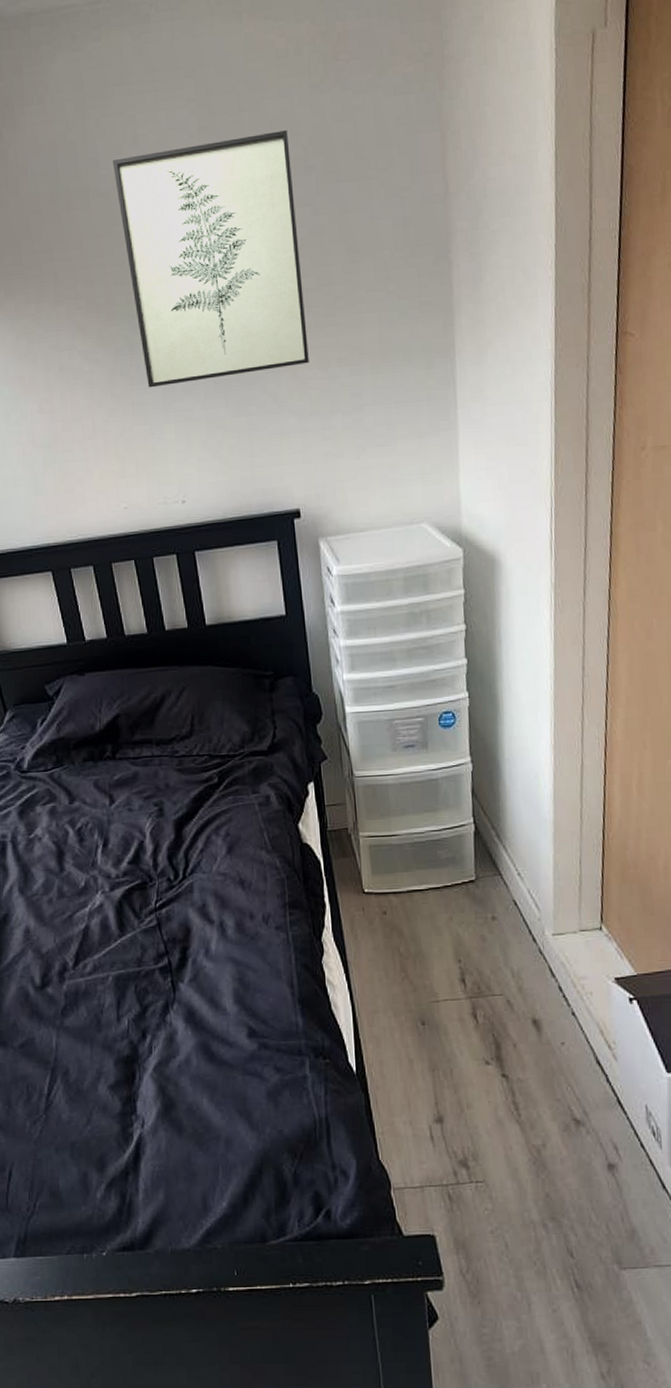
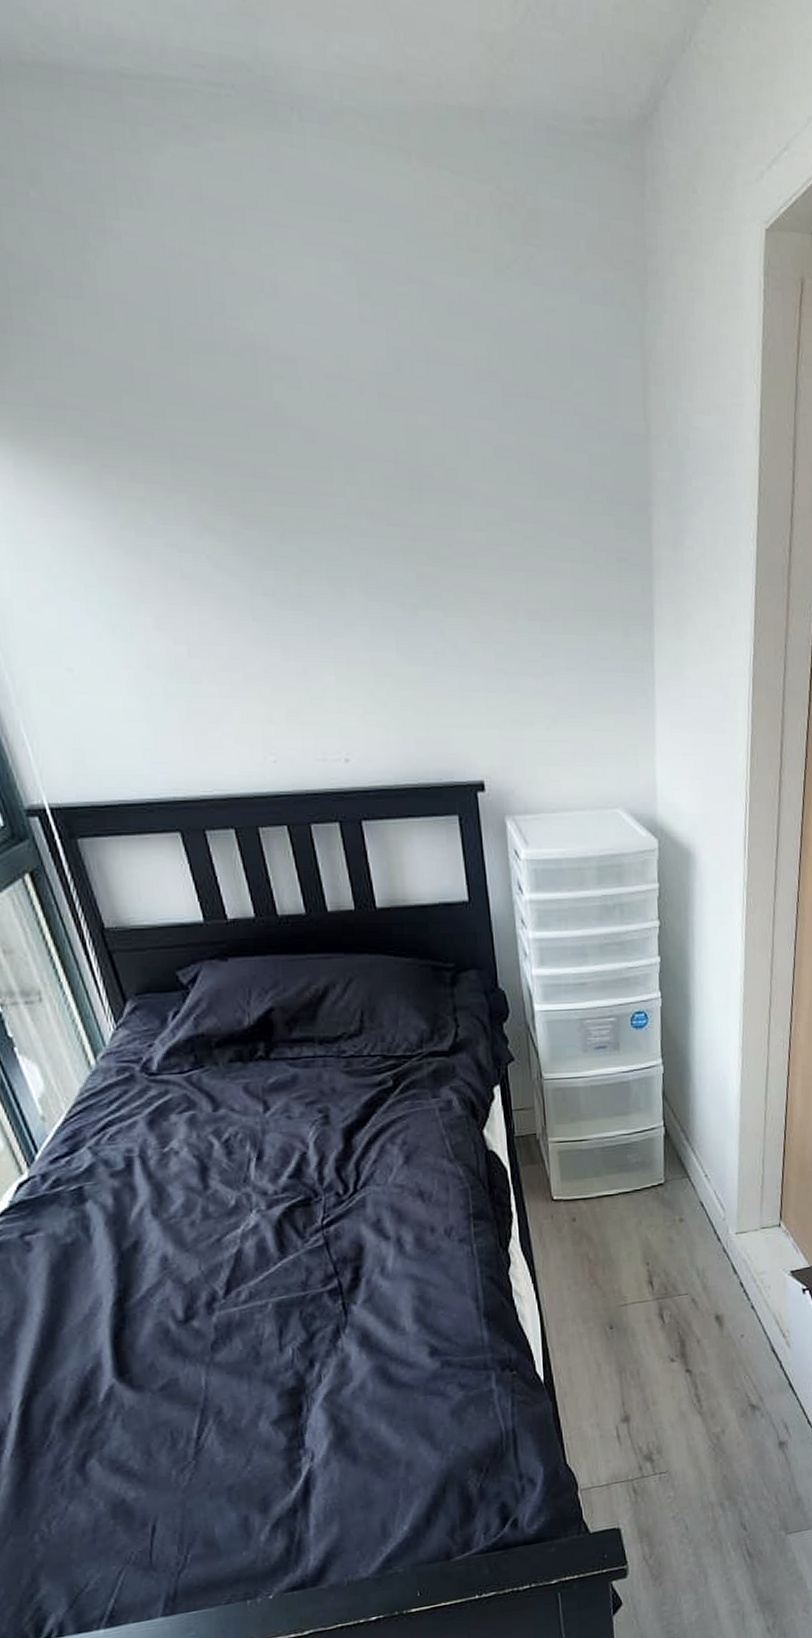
wall art: present [113,130,309,388] -> none [246,309,494,616]

